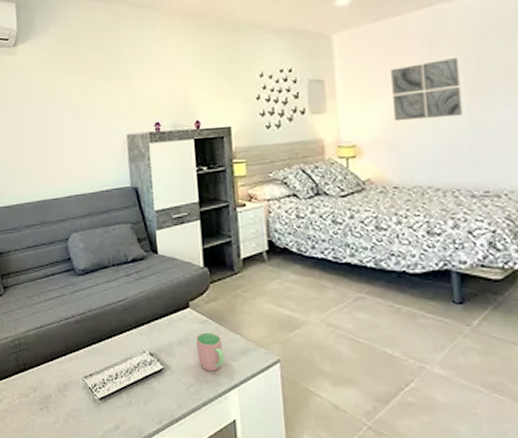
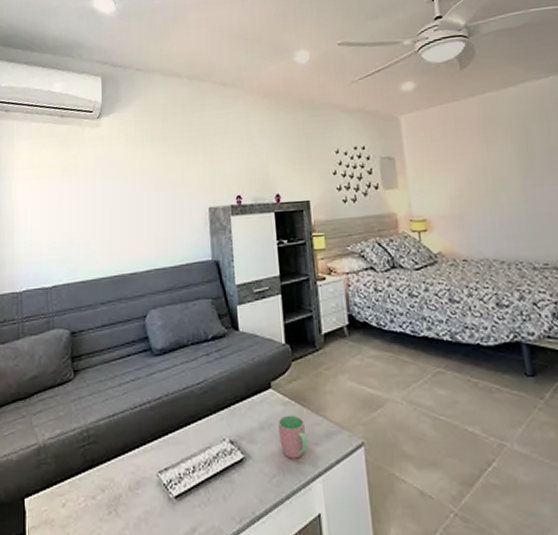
wall art: present [391,58,463,122] -> none [454,140,519,197]

